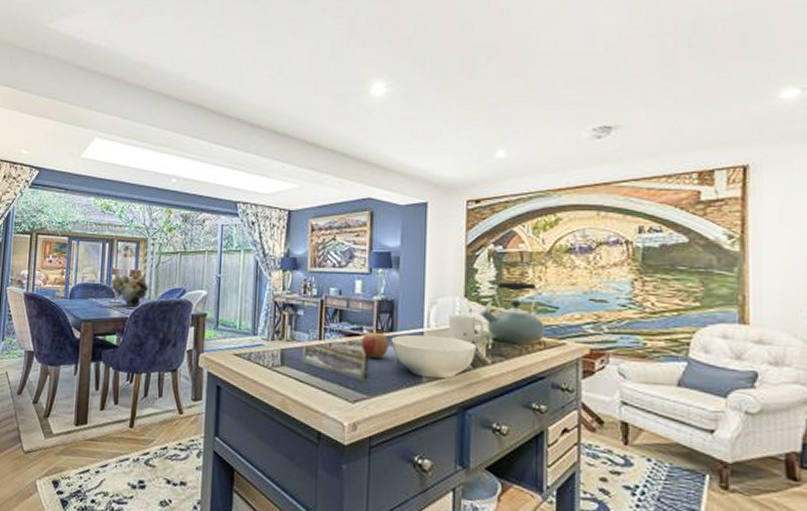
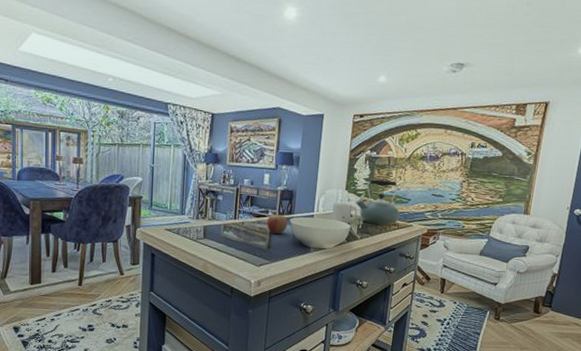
flower arrangement: present [107,273,149,307] -> none [52,160,91,189]

